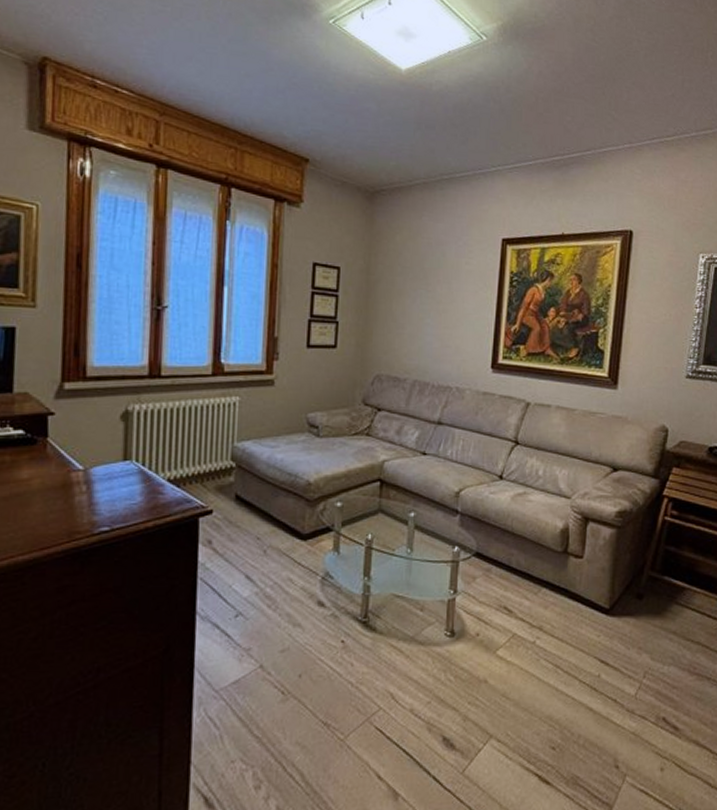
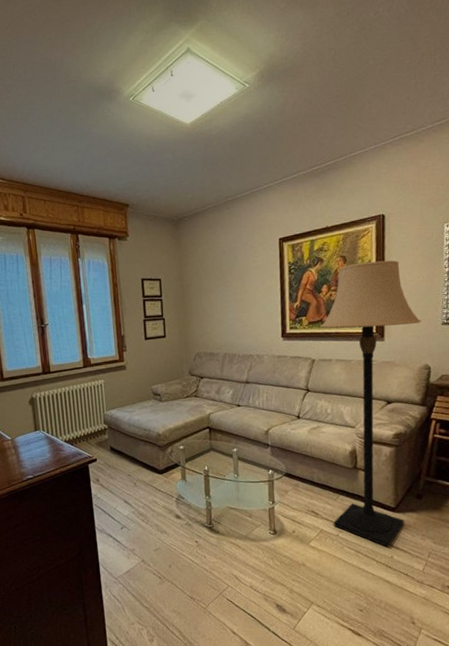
lamp: none [530,286,663,663] -> present [320,260,421,548]

